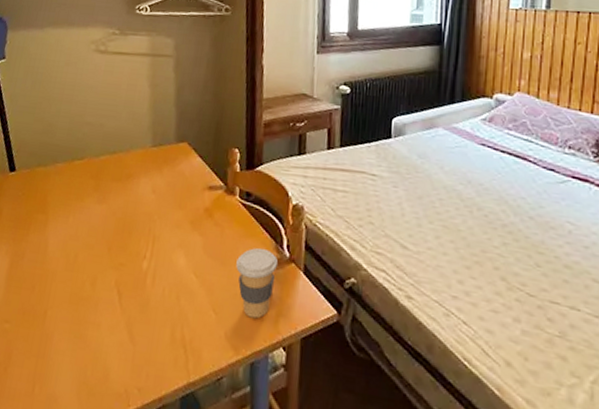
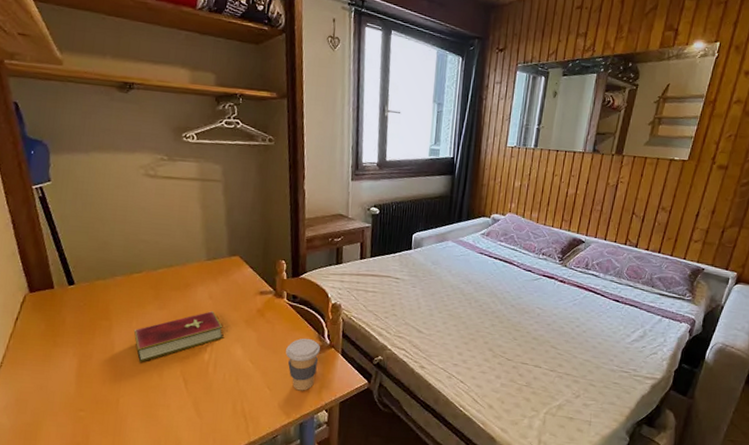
hardcover book: none [69,208,166,267] -> present [133,311,223,362]

